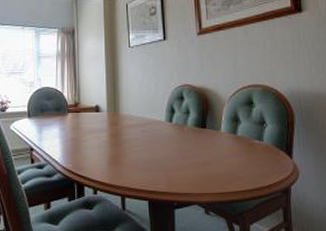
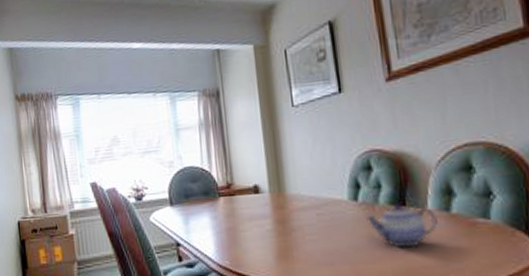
teapot: none [176,126,227,160] -> present [364,203,438,248]

